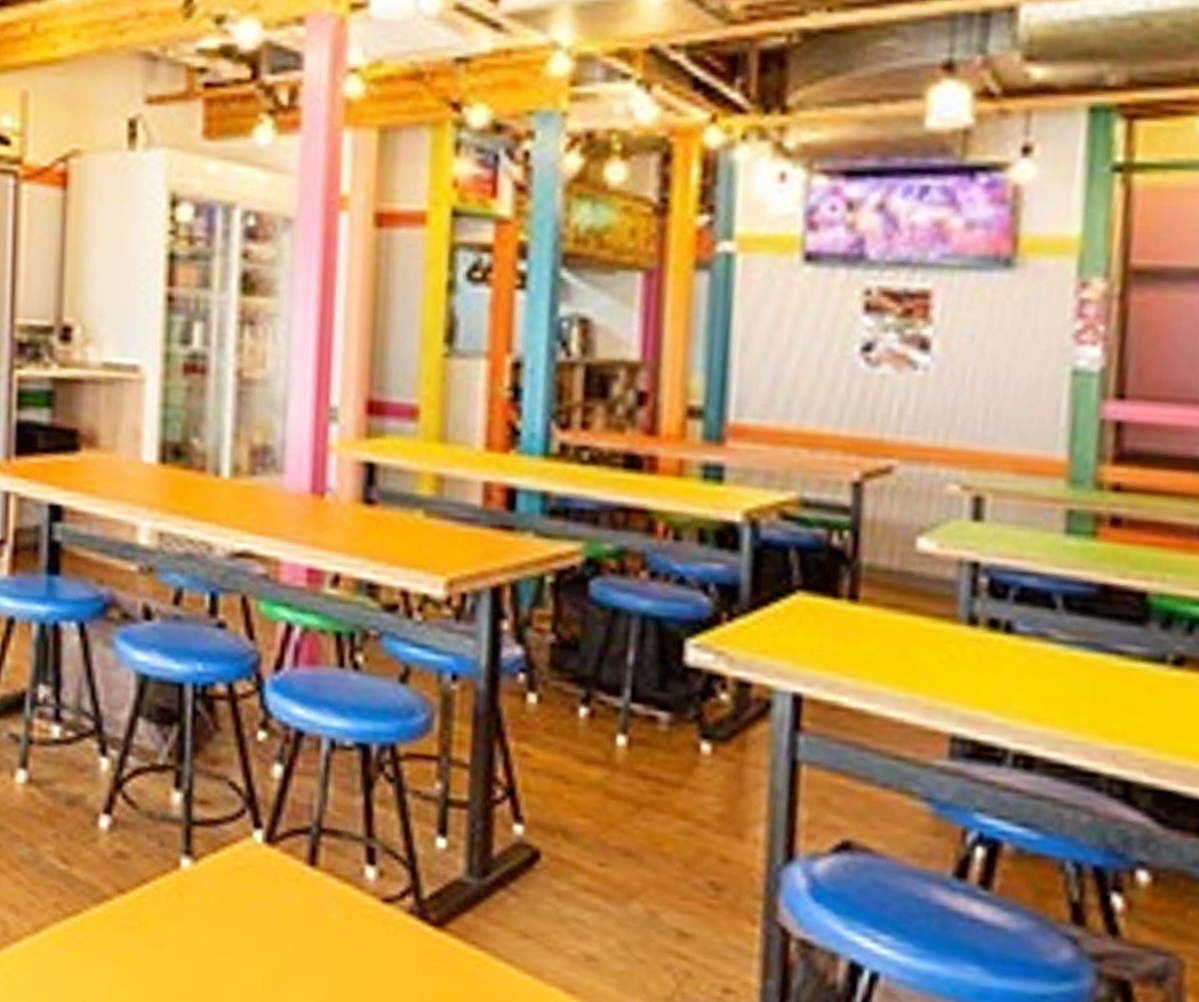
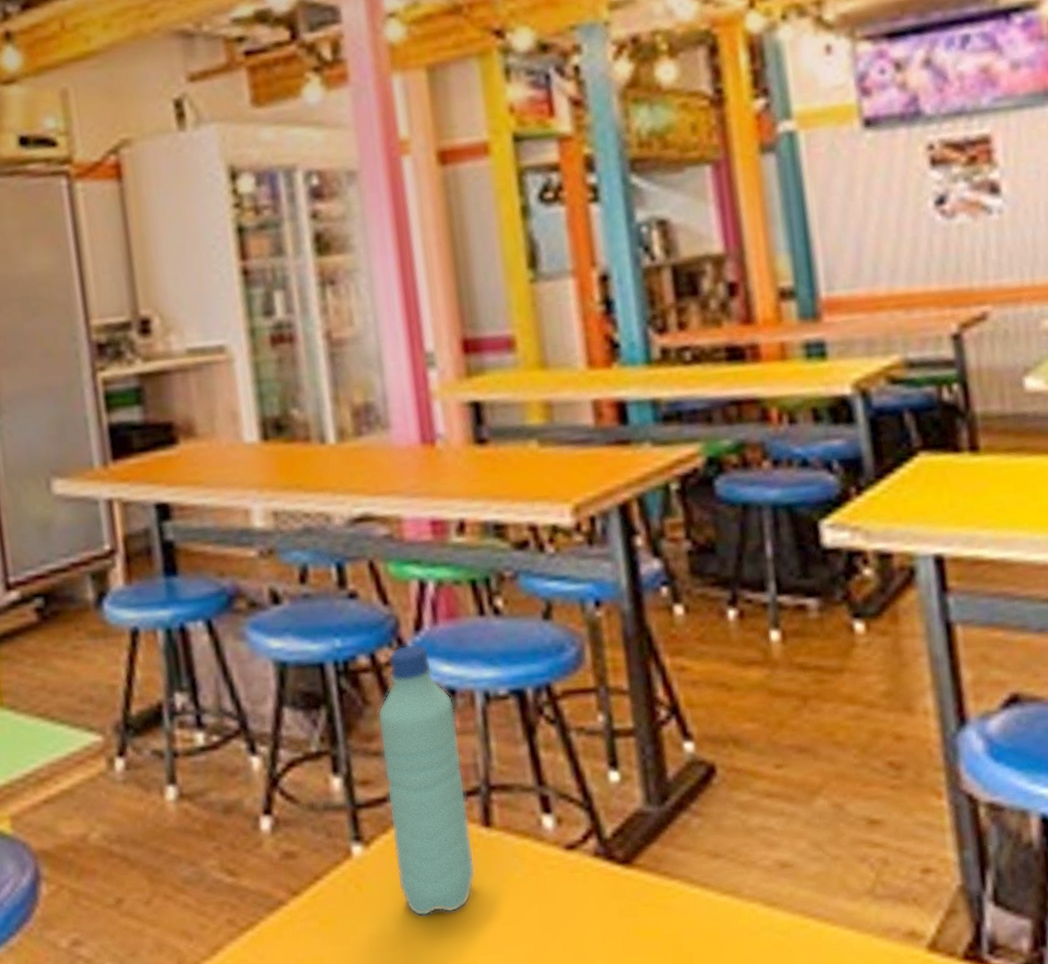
water bottle: none [219,680,300,938] -> present [377,643,476,917]

